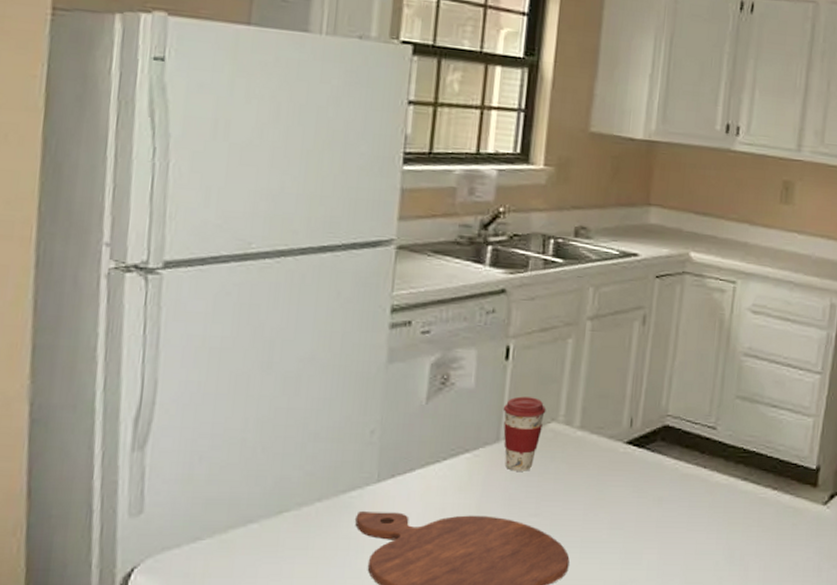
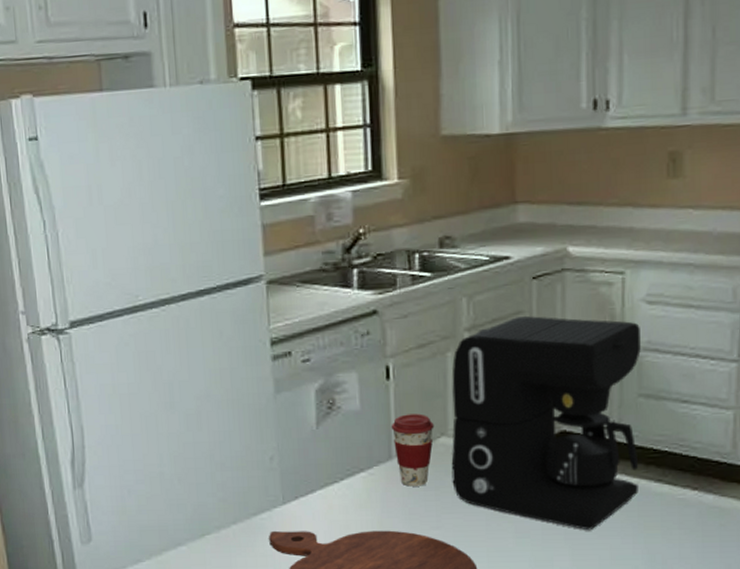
coffee maker: none [556,312,744,525] -> present [451,316,641,531]

